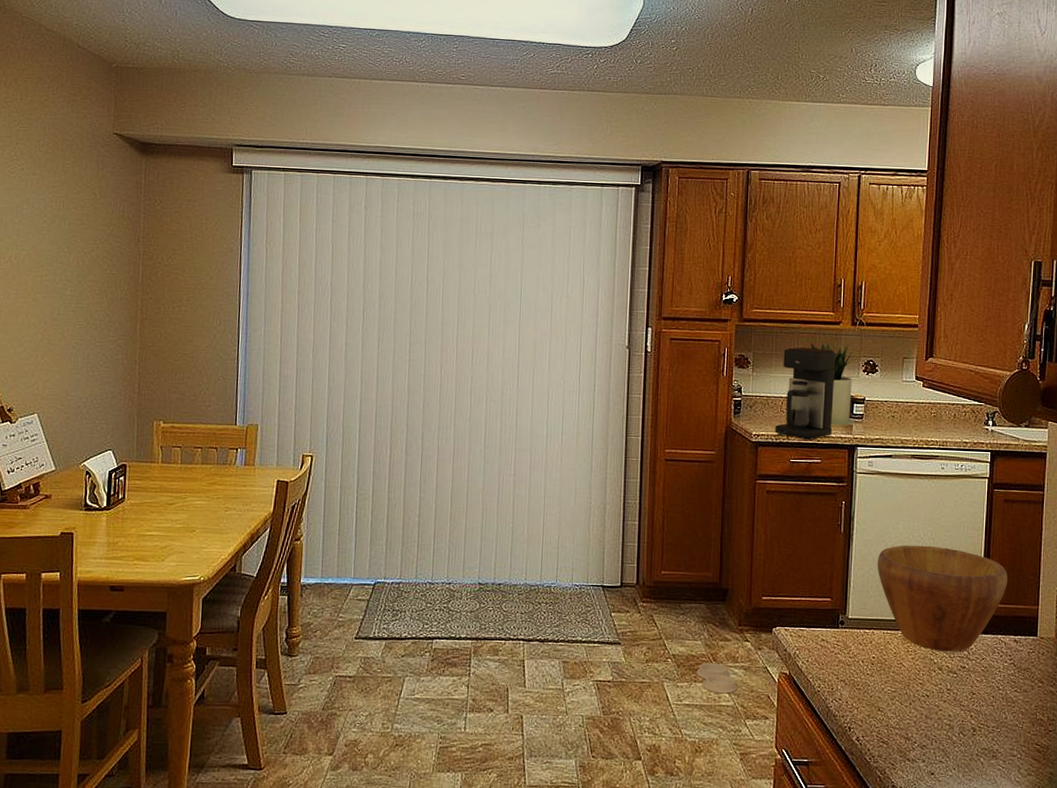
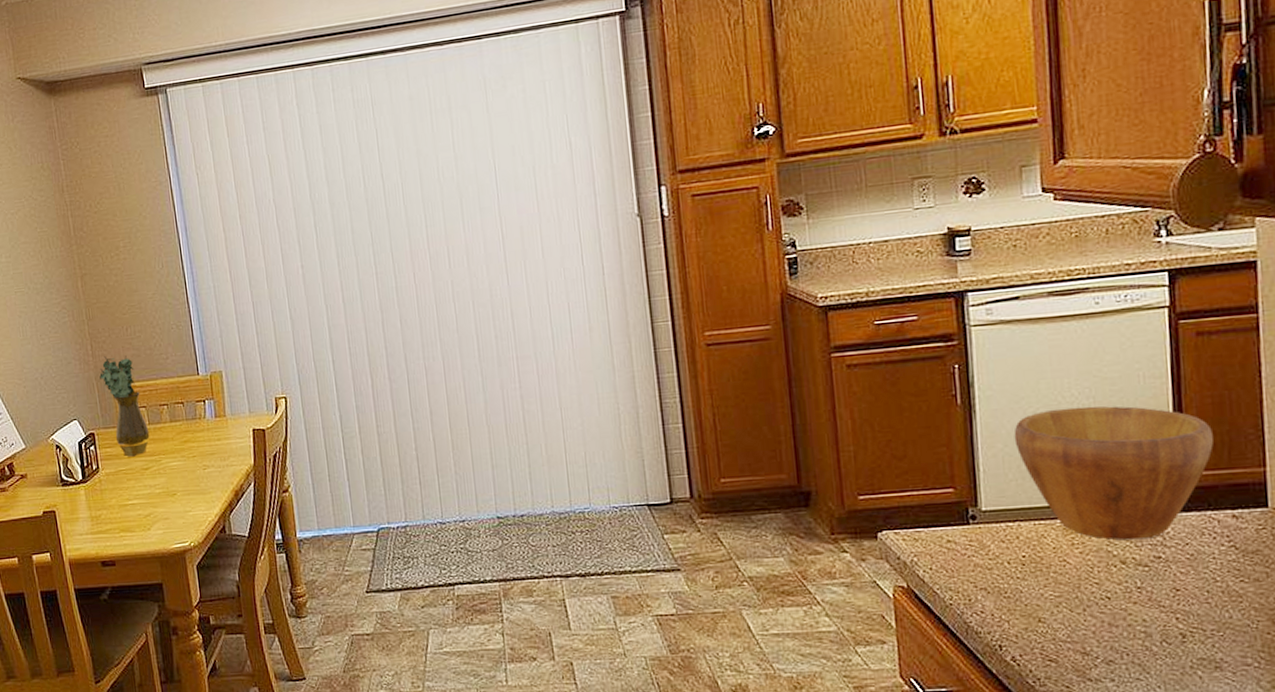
vase: none [141,395,180,490] -> present [99,355,150,456]
pet bowl: present [696,662,738,694] -> none [782,581,840,618]
coffee maker: present [775,347,836,439] -> none [847,173,930,293]
planter: present [811,342,855,427] -> none [884,162,960,272]

